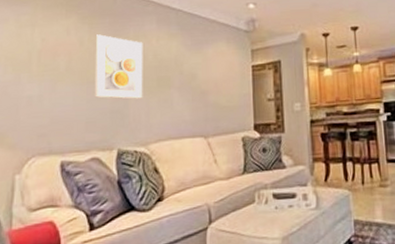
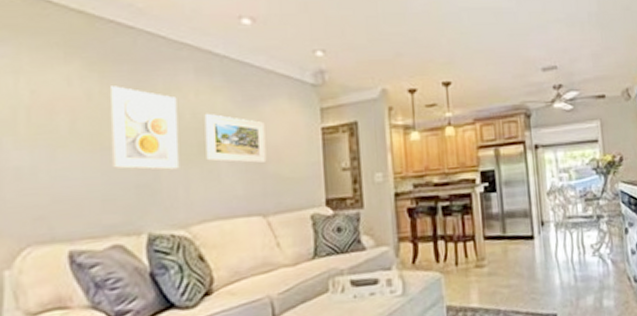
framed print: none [163,54,209,95] -> present [204,113,267,164]

